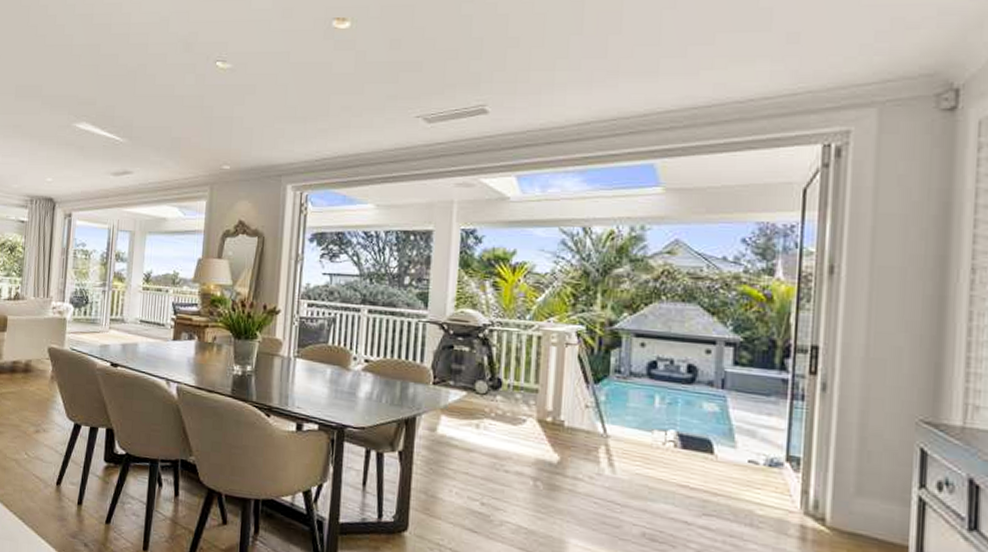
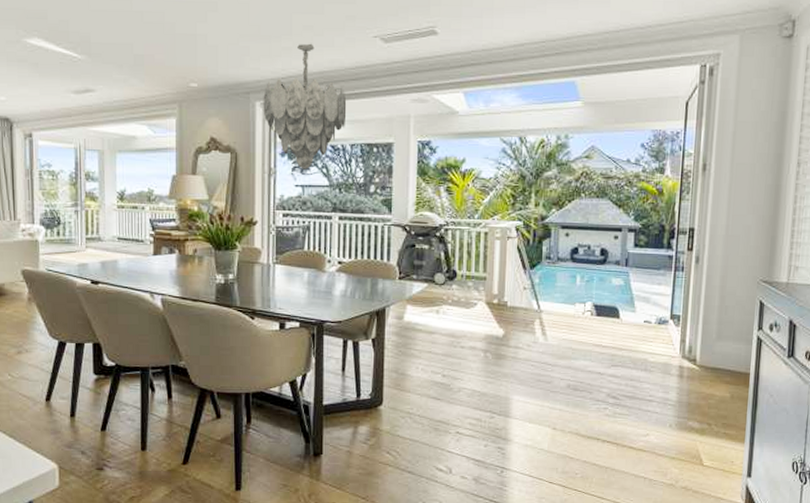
chandelier: none [294,124,383,257] -> present [263,43,347,170]

